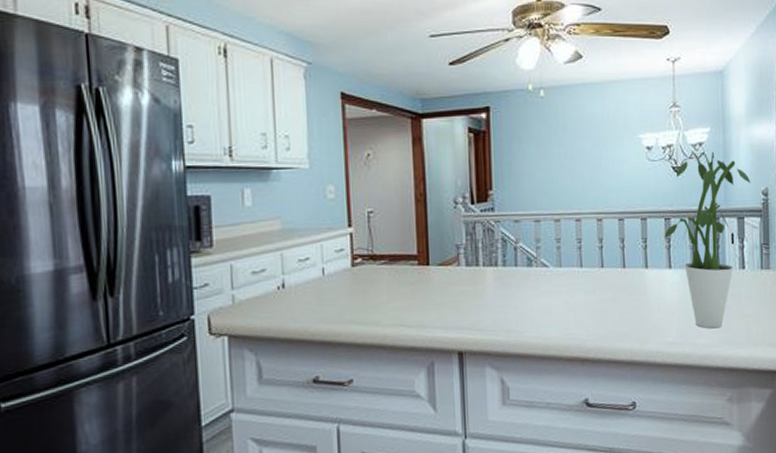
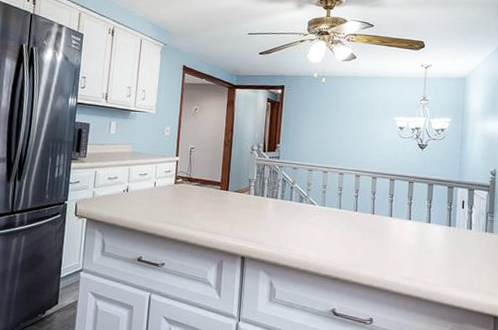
potted plant: present [665,151,751,329] -> none [408,136,482,273]

